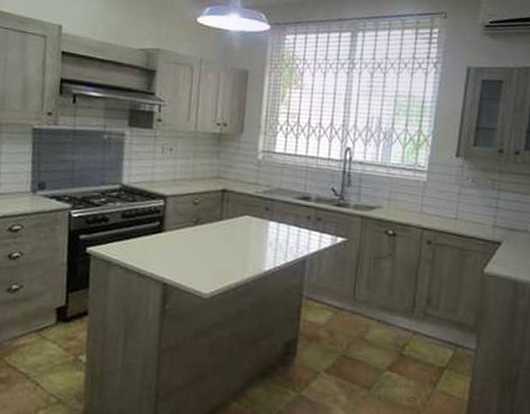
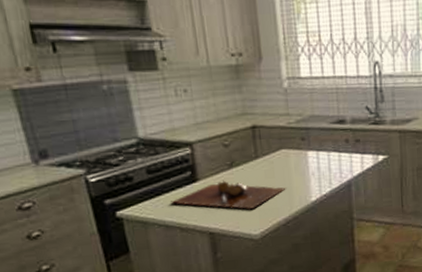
cutting board: none [136,235,243,268] -> present [171,180,286,210]

